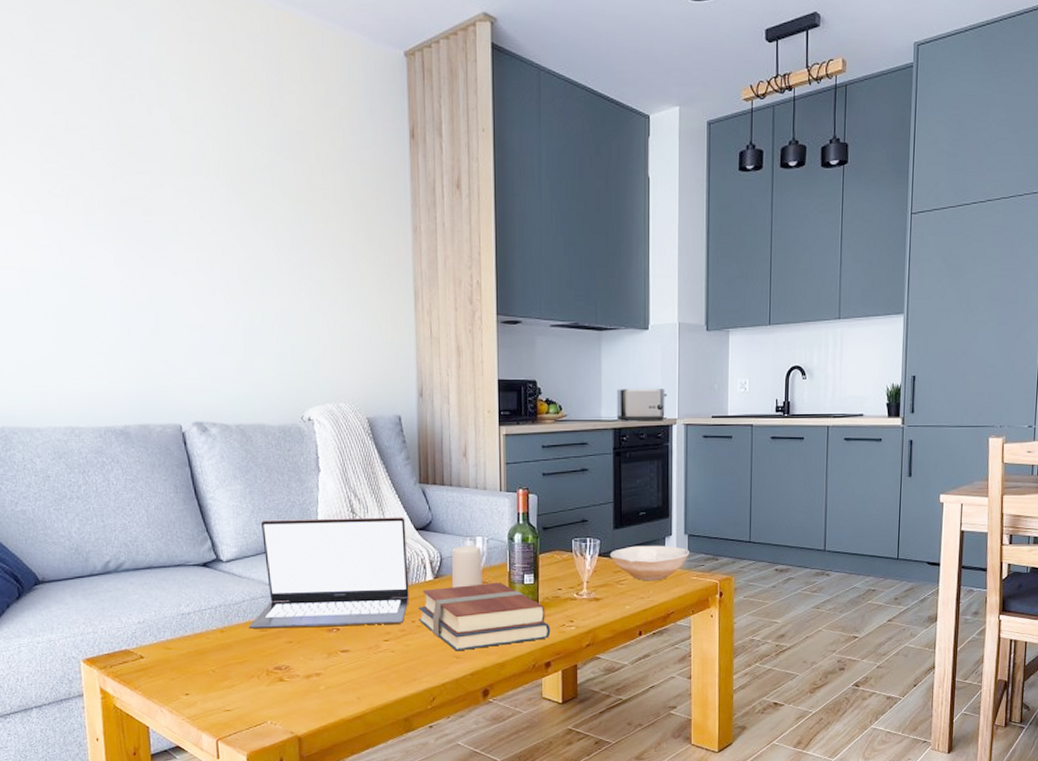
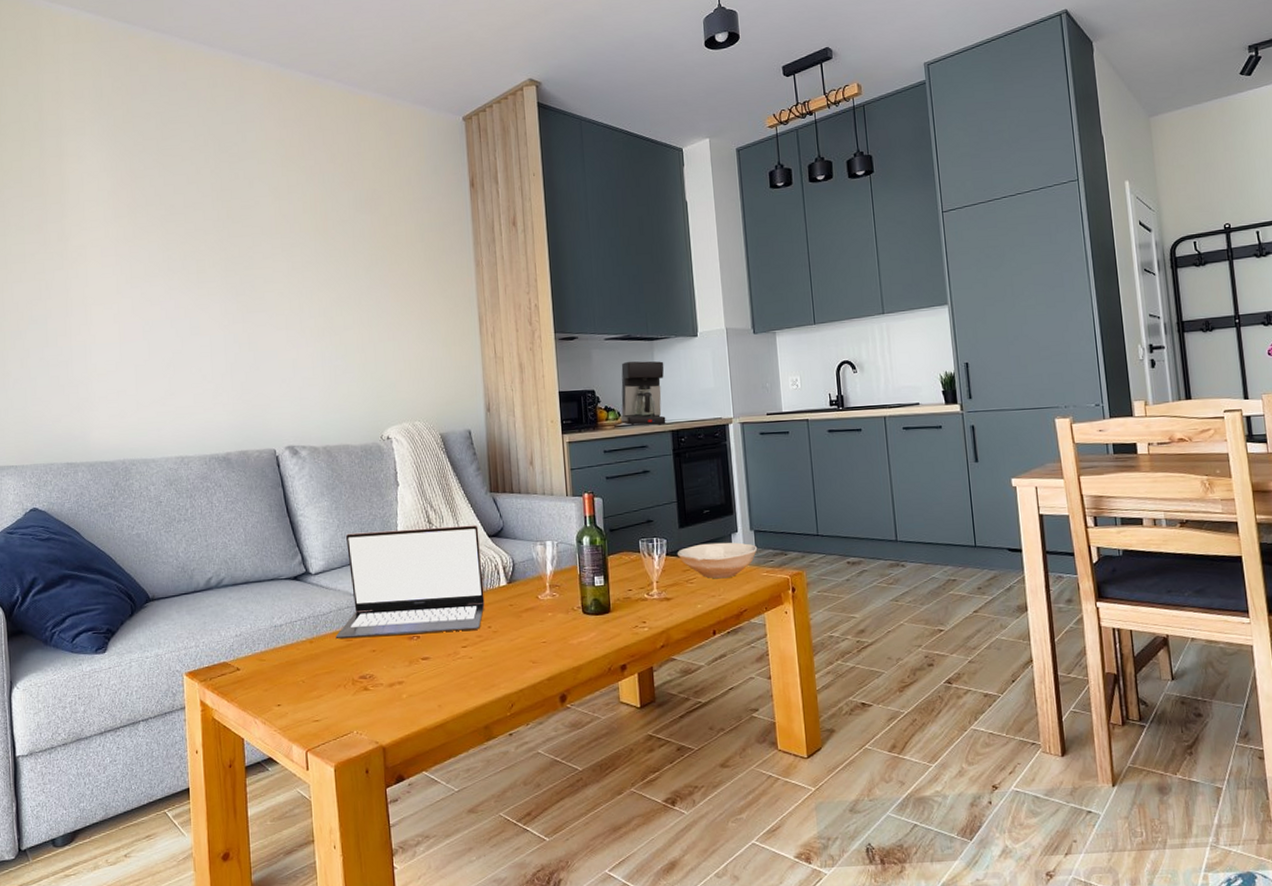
books: present [419,582,551,652] -> none [494,585,624,656]
candle: present [451,546,482,588] -> none [523,550,554,593]
coffee maker: none [562,351,611,422] -> present [621,361,666,426]
toaster: present [617,389,668,422] -> none [671,390,722,424]

